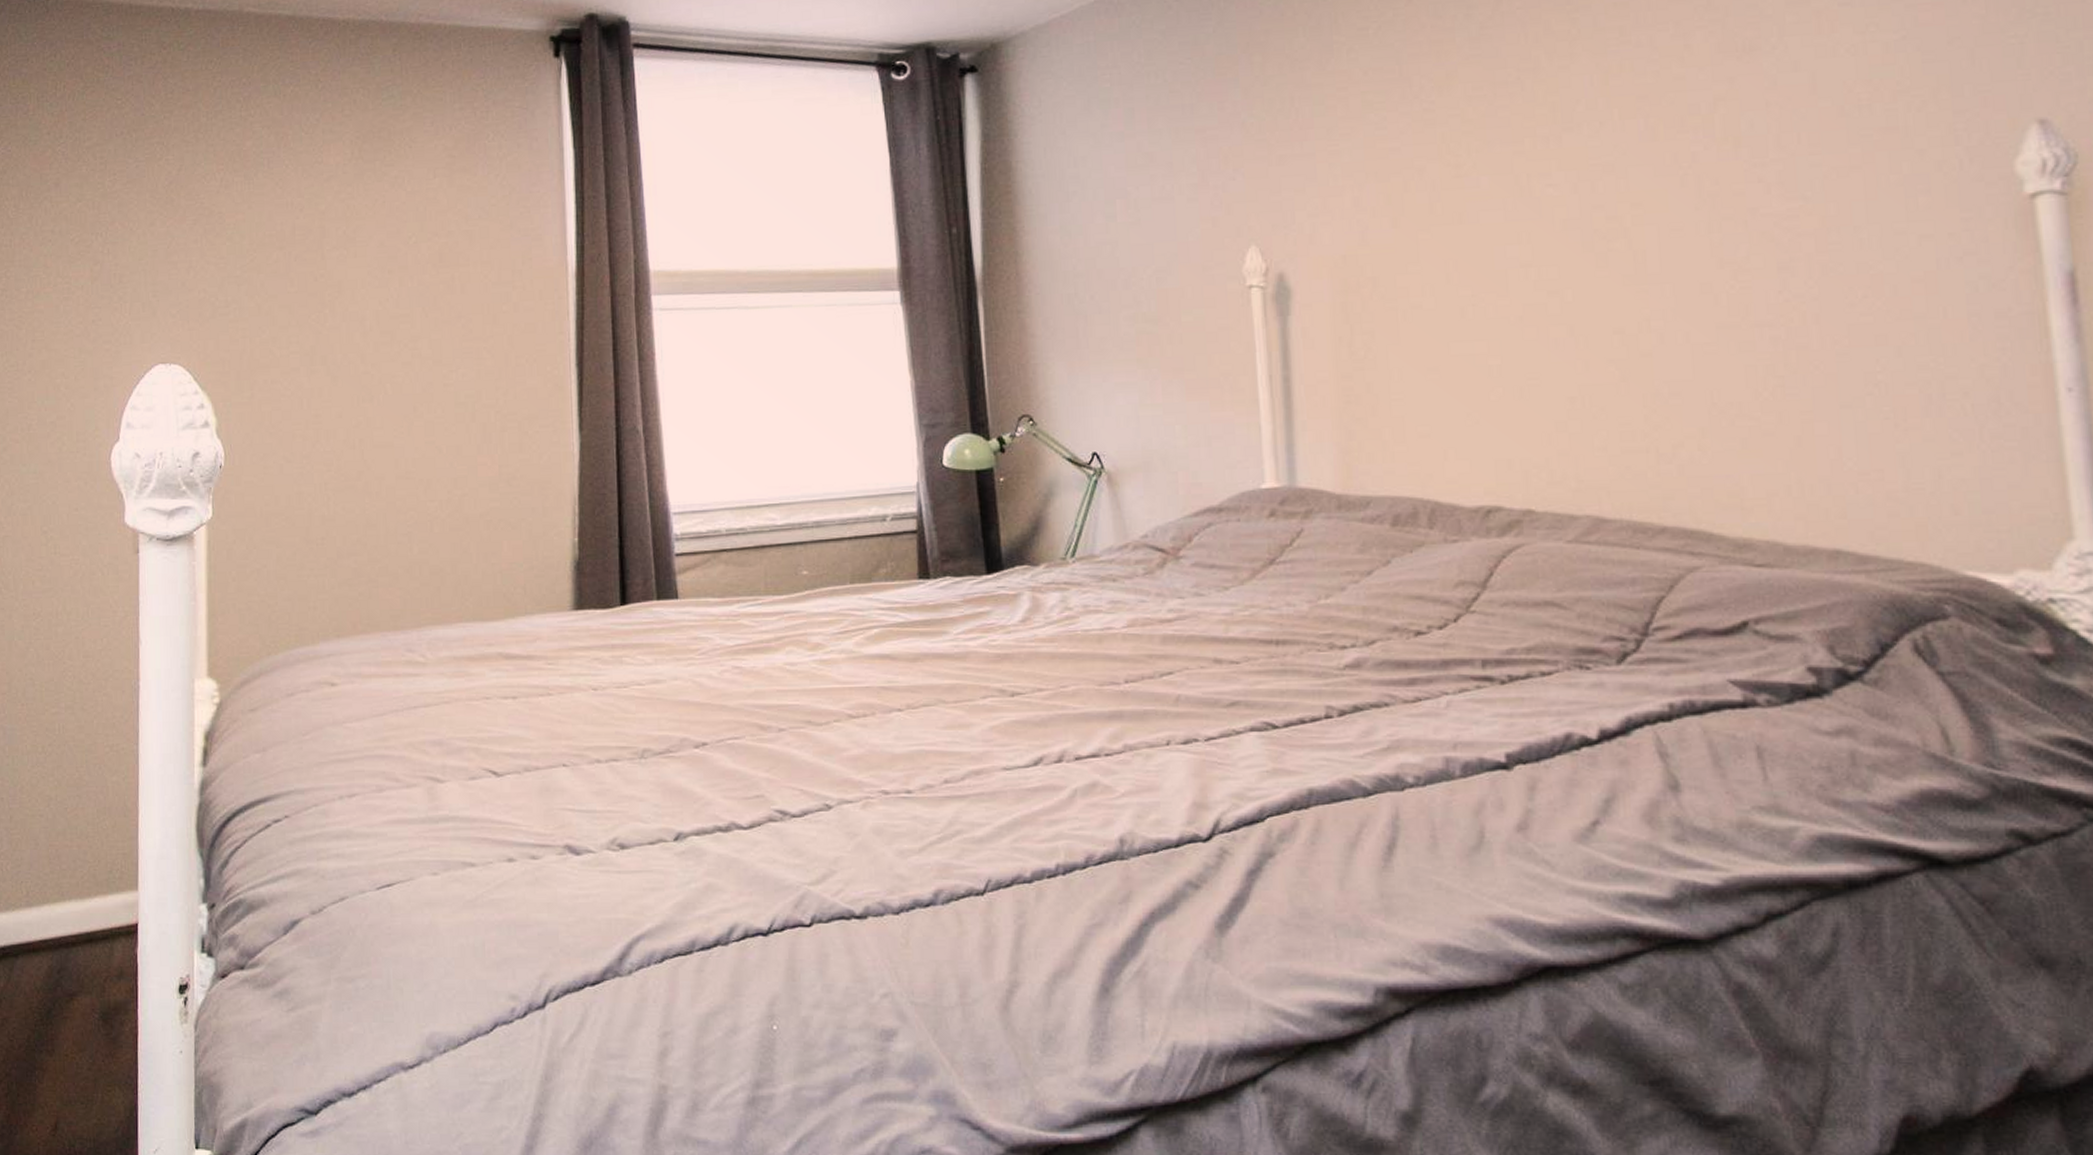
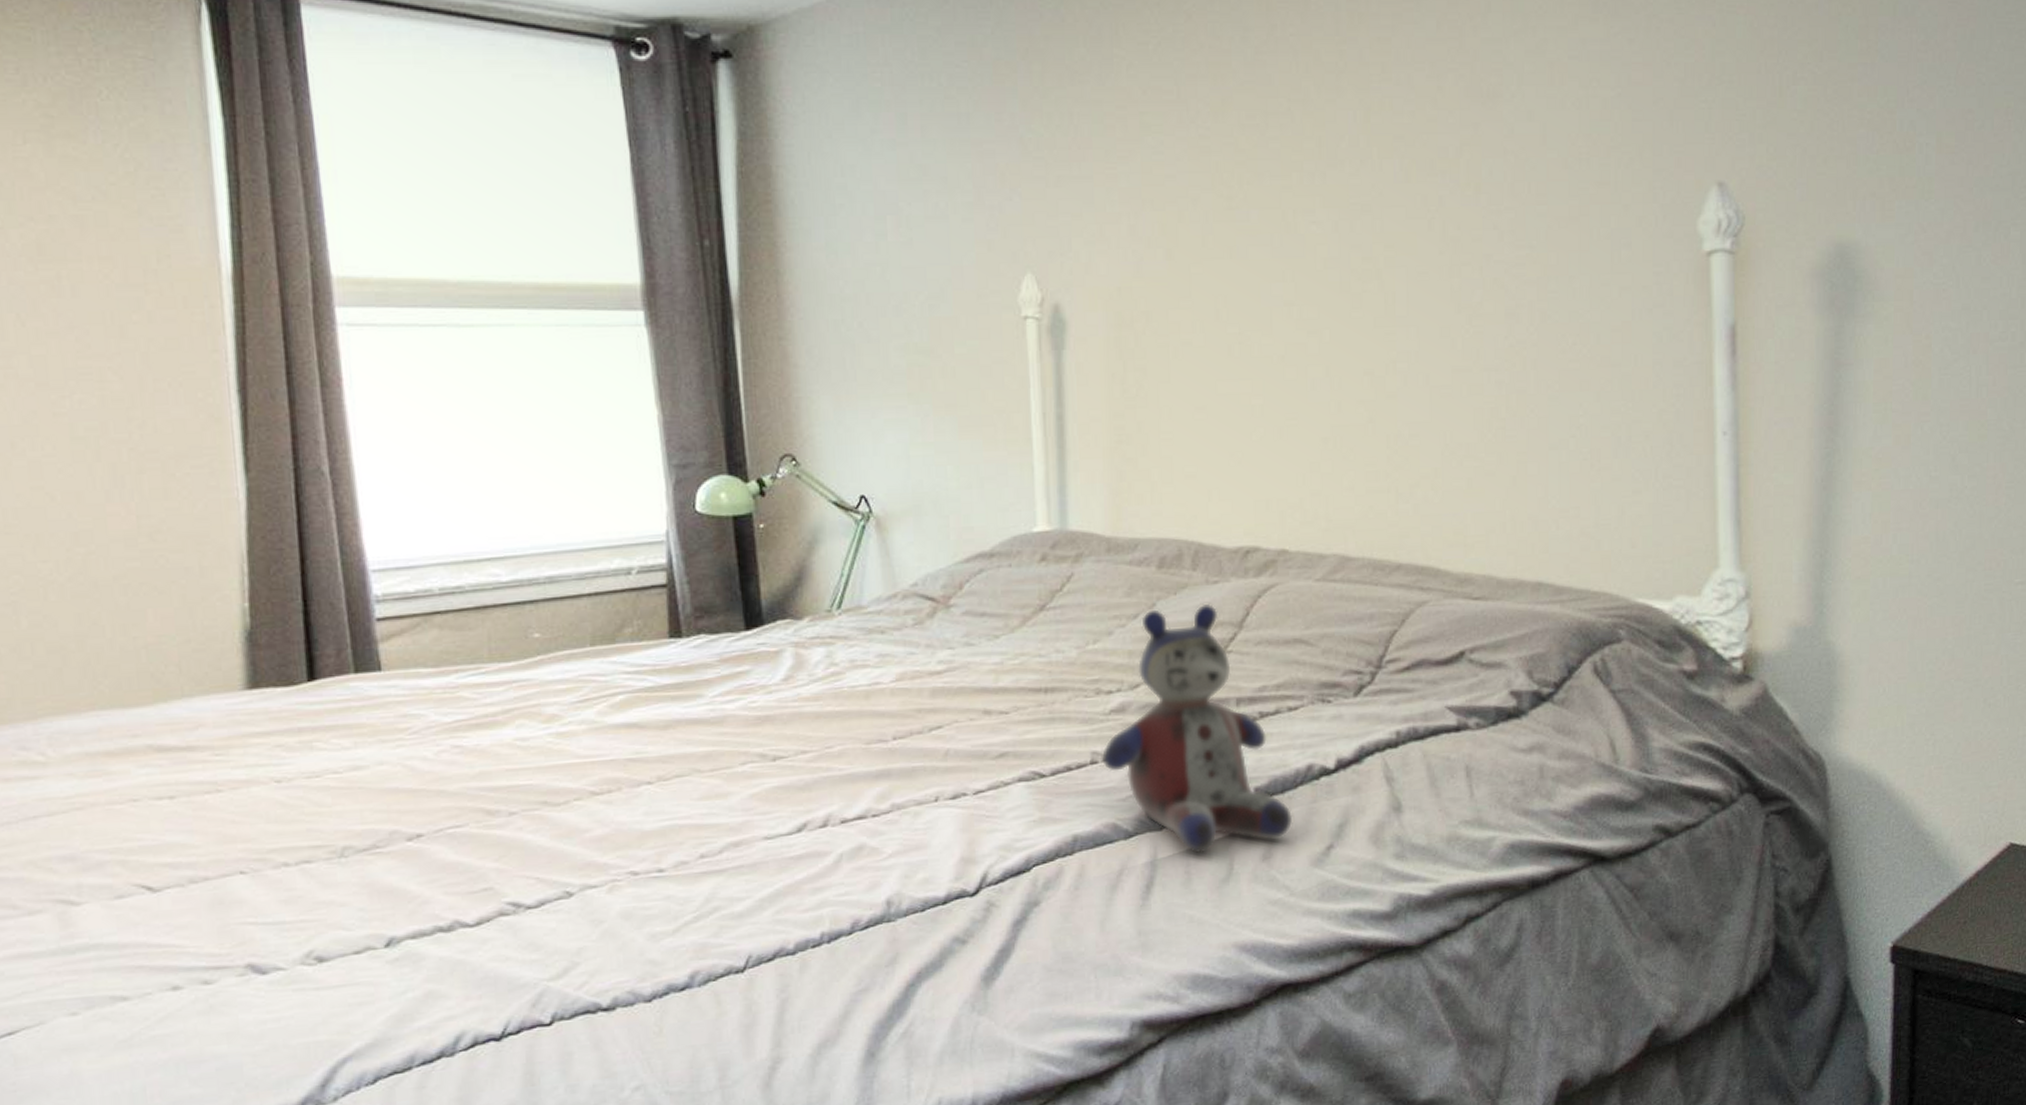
stuffed bear: none [1337,562,1551,817] -> present [1102,603,1293,853]

